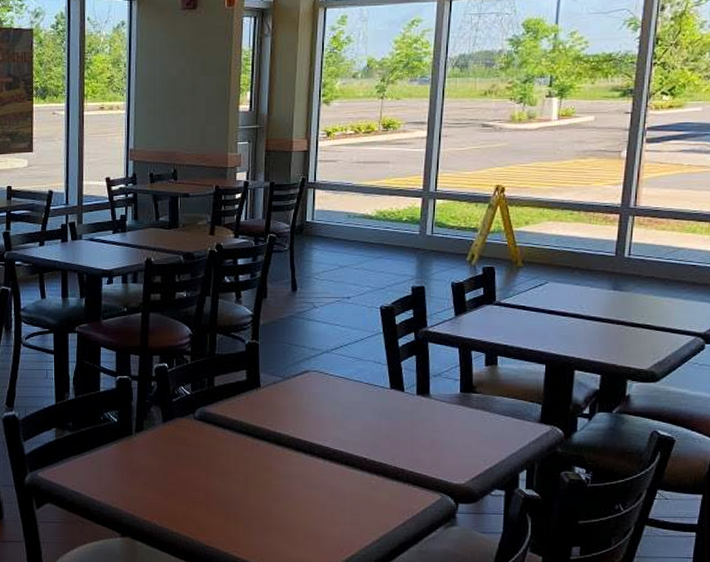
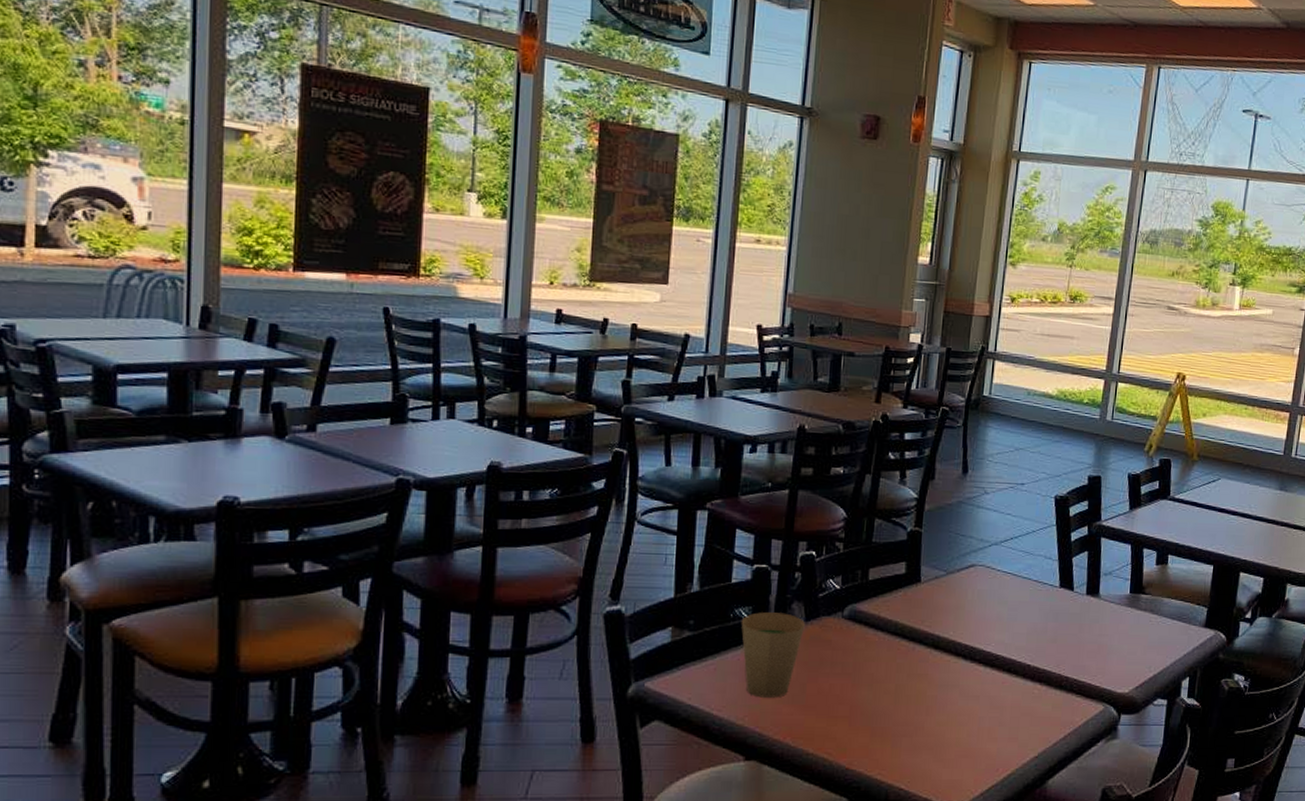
paper cup: none [110,415,163,486] -> present [741,612,805,698]

